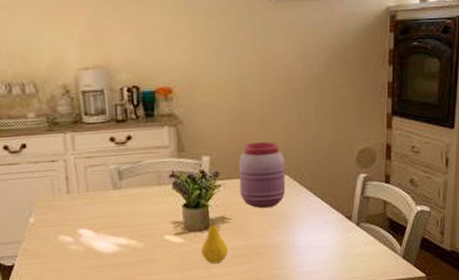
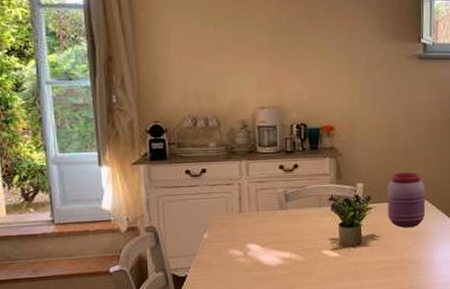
fruit: present [201,218,229,264] -> none [354,236,377,276]

